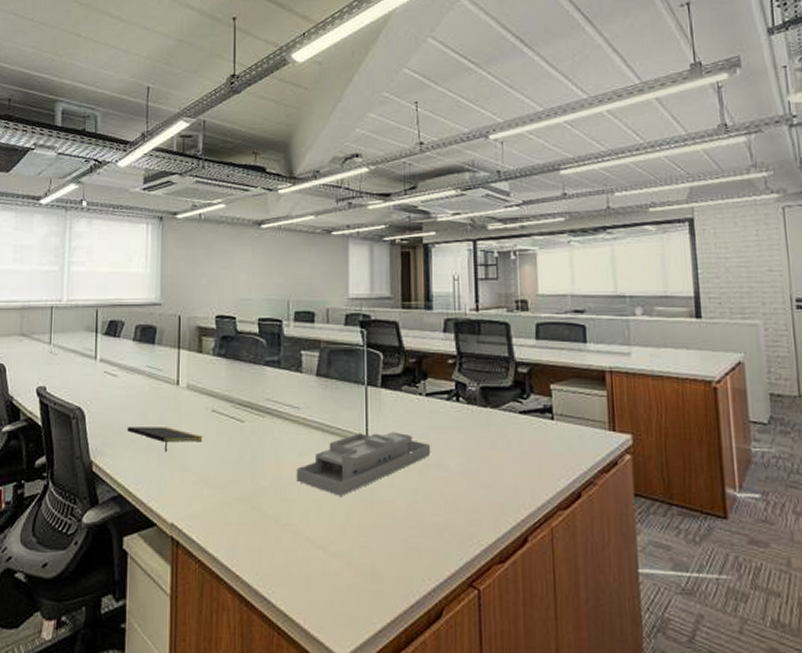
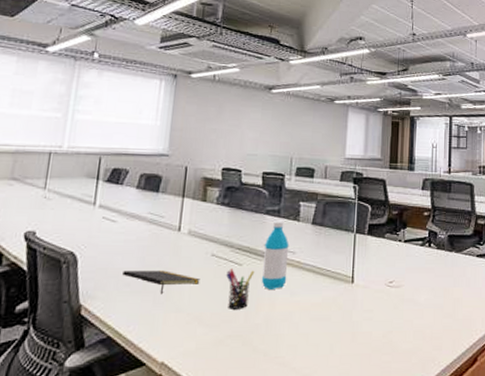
pen holder: none [227,424,258,470] -> present [225,267,255,309]
water bottle: none [265,372,293,449] -> present [261,220,289,289]
desk organizer: present [296,431,431,496] -> none [287,272,406,330]

